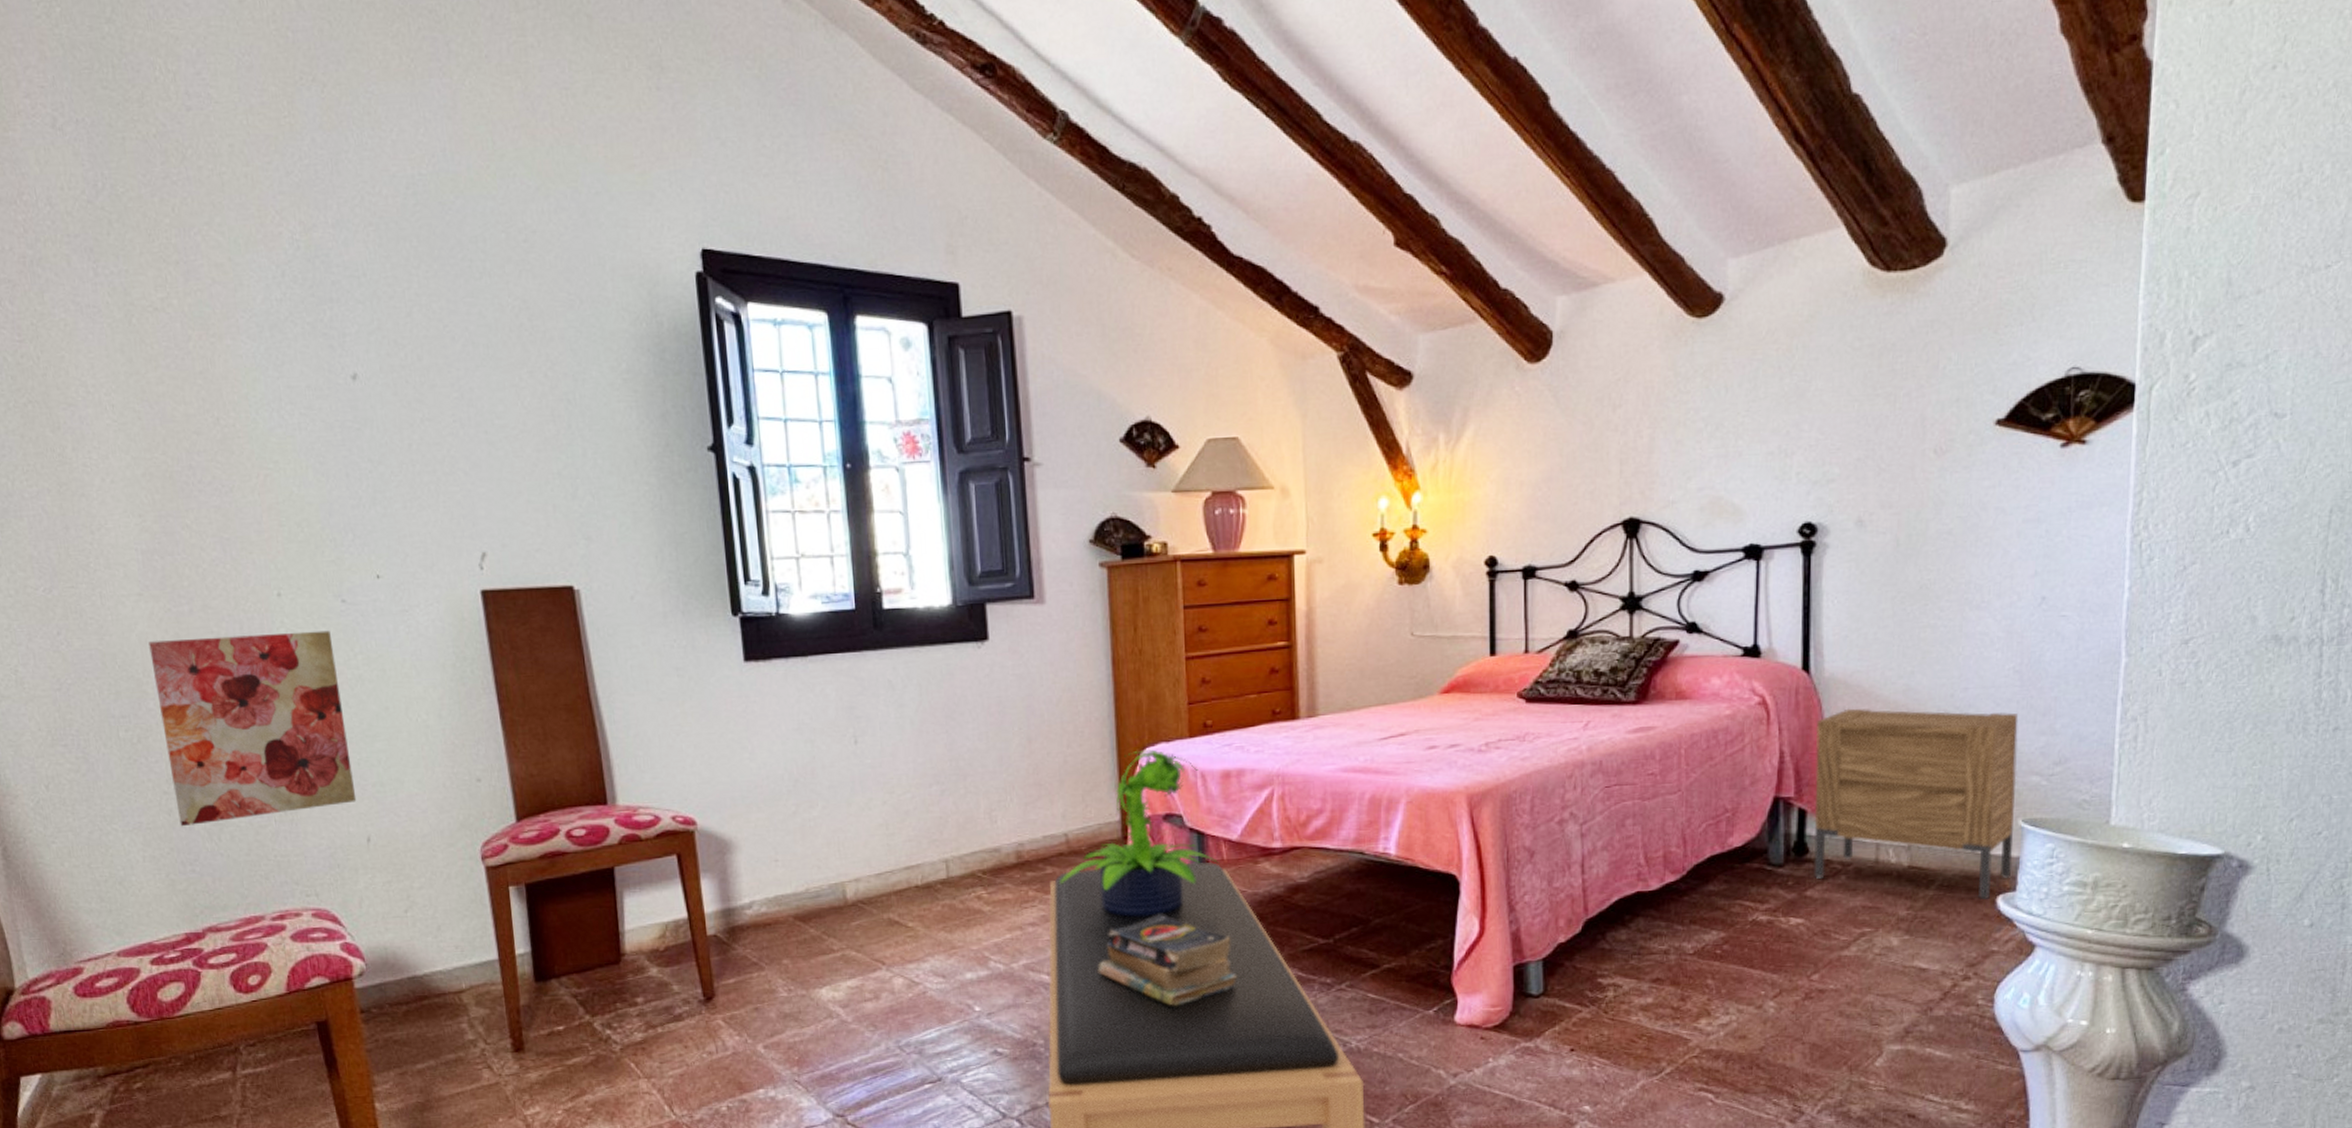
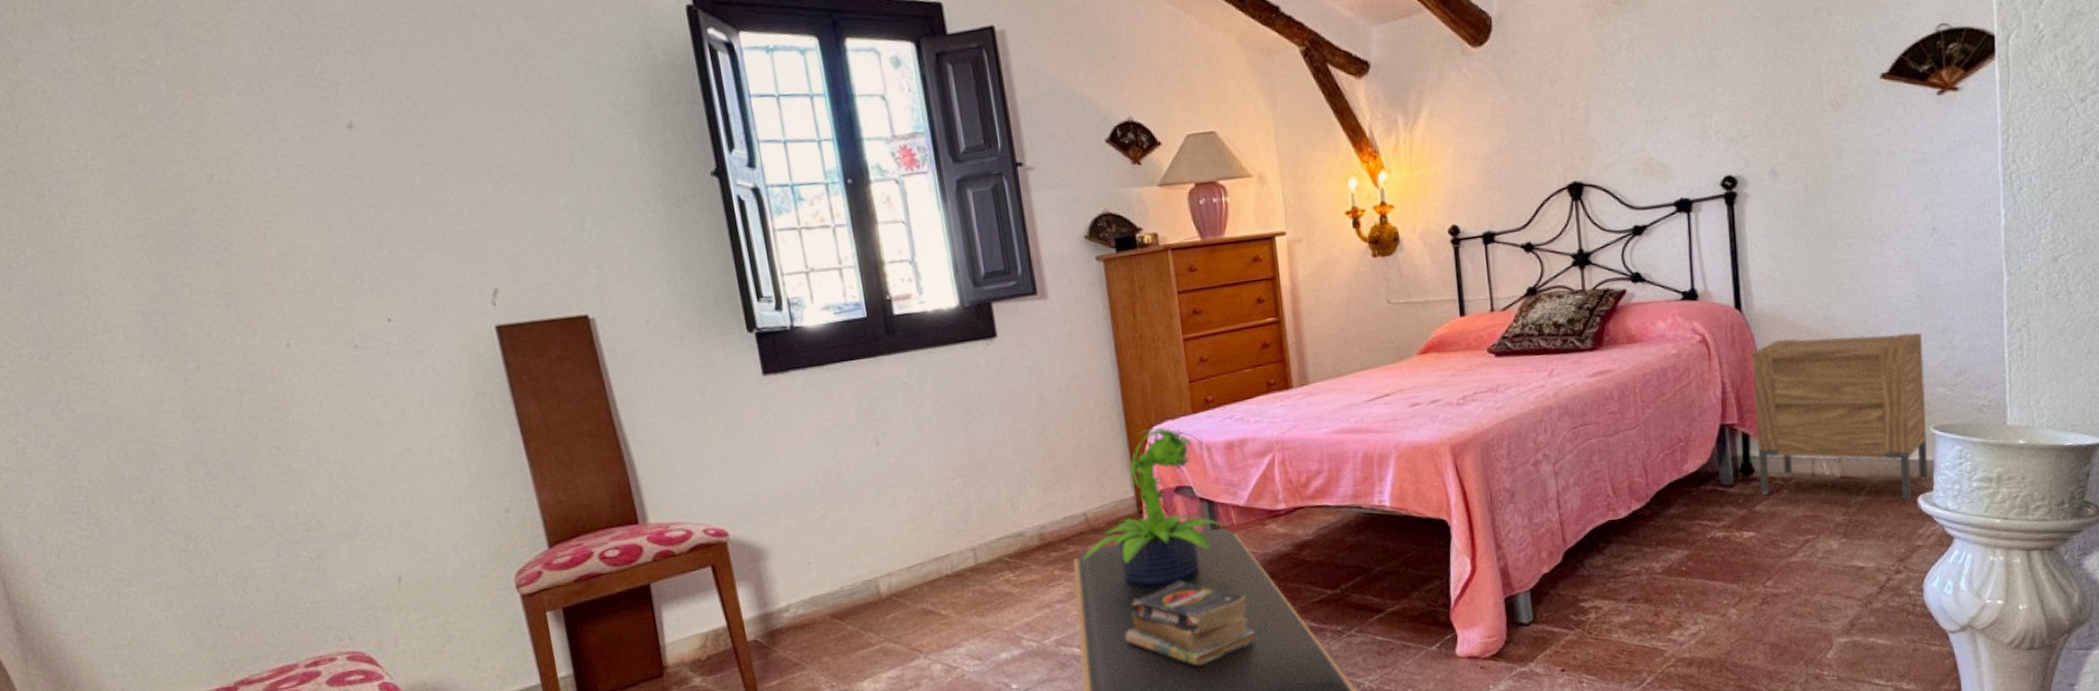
wall art: present [148,630,357,827] -> none [155,376,385,583]

